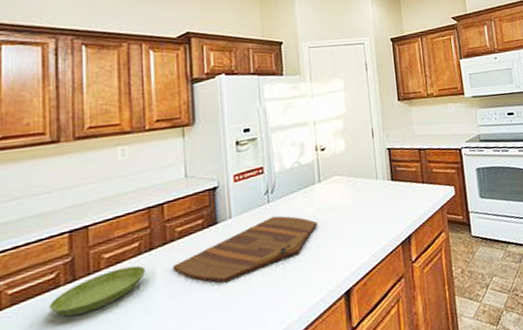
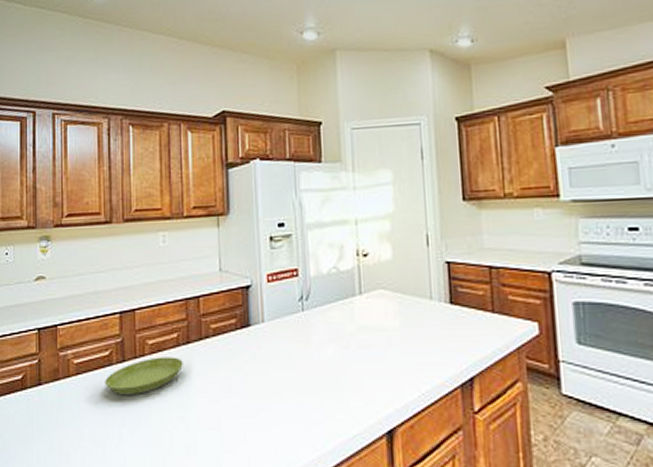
cutting board: present [172,215,317,283] -> none [207,327,356,392]

